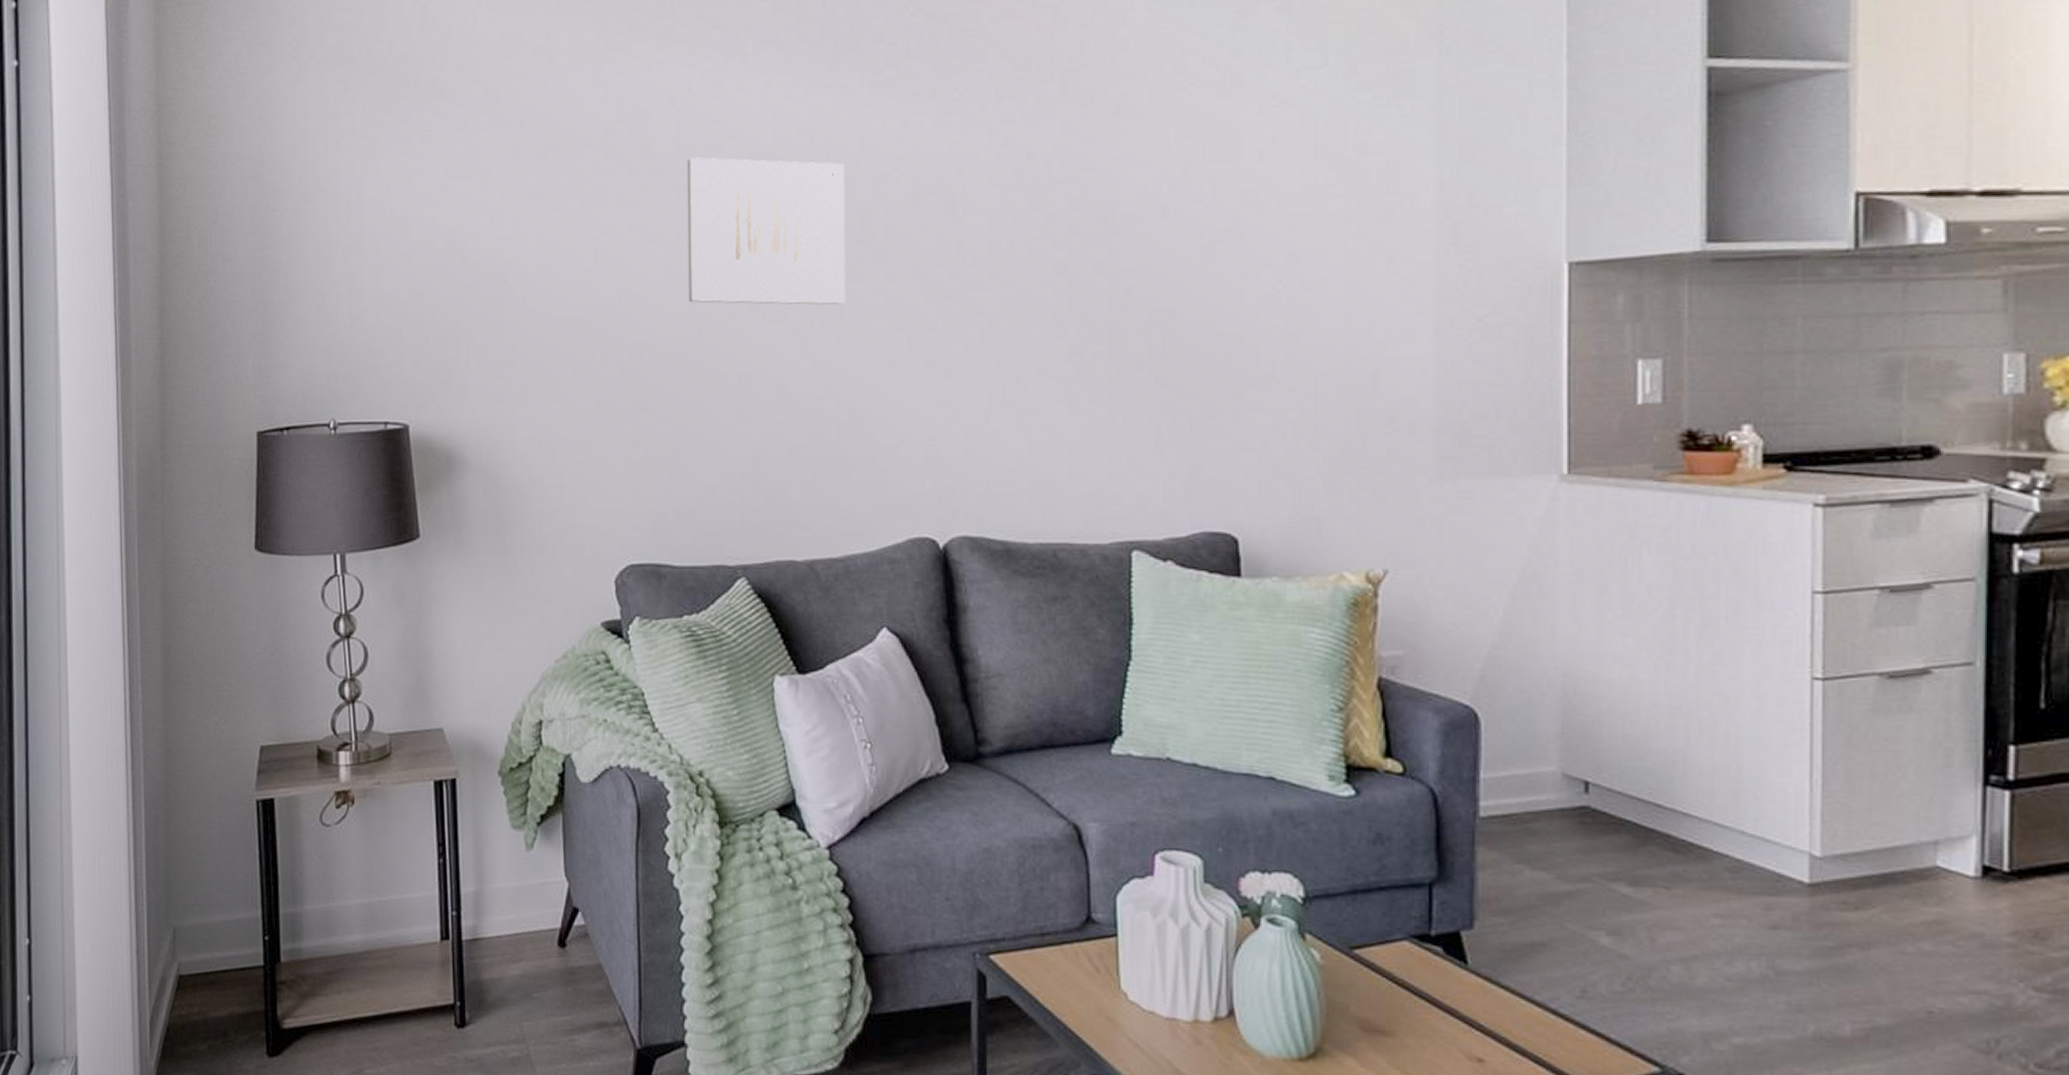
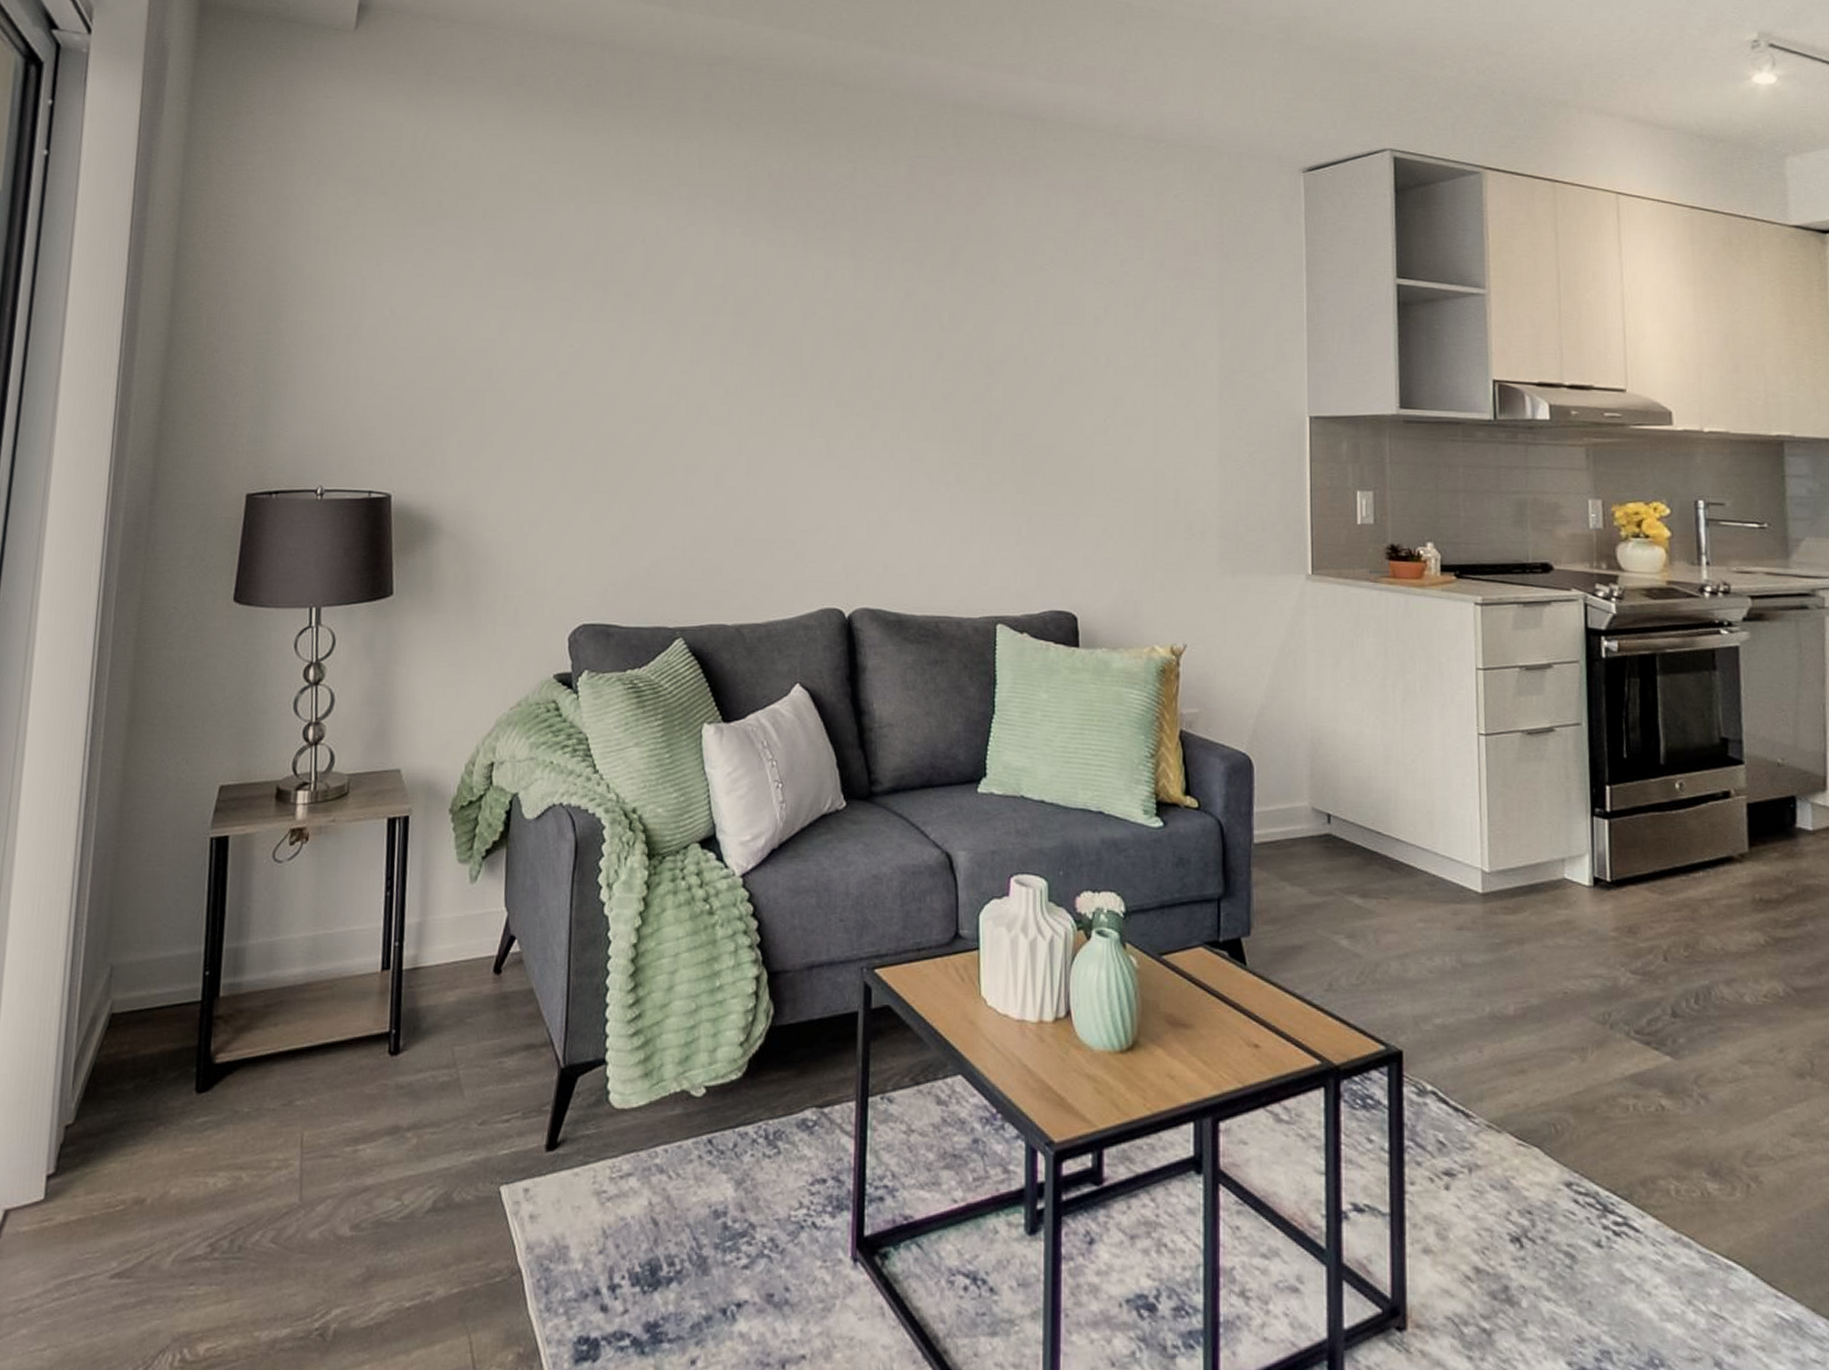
wall art: present [687,157,846,306] -> none [646,286,781,414]

